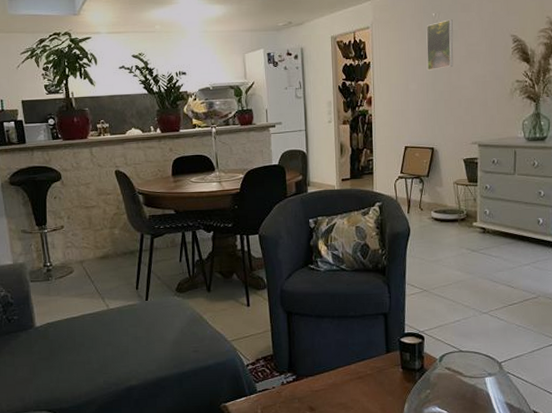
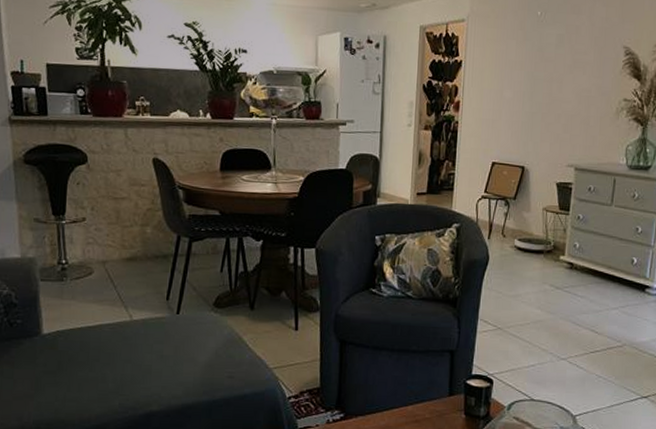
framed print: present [426,19,454,71] -> none [525,21,560,78]

